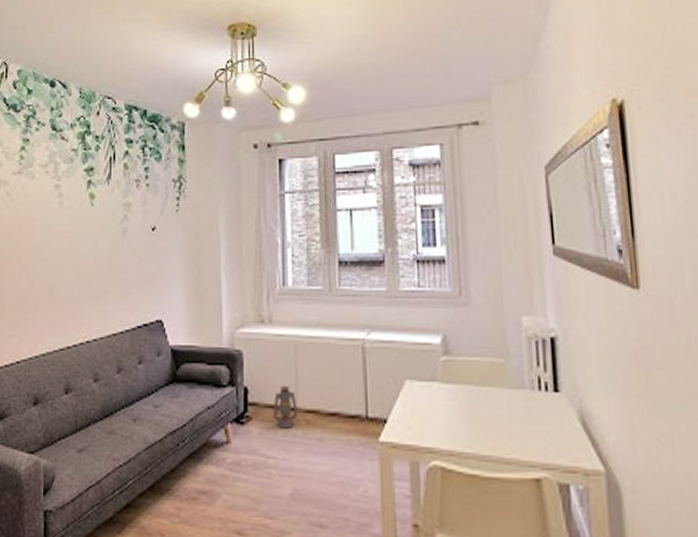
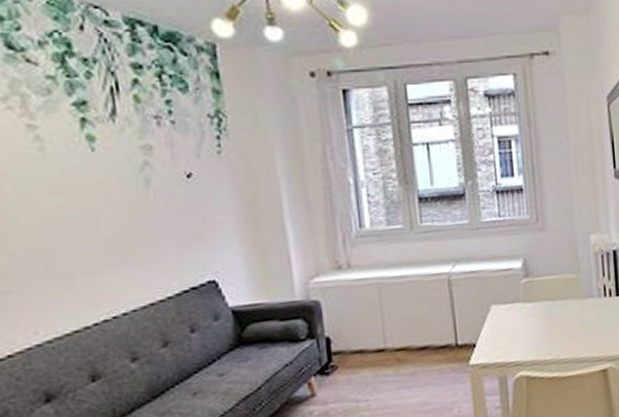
lantern: present [272,385,299,429] -> none [360,328,388,371]

